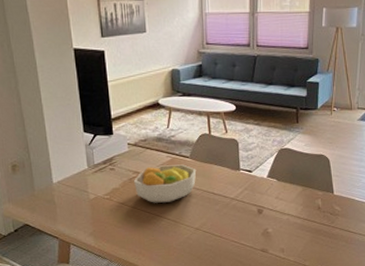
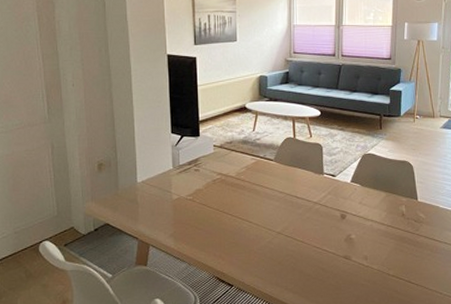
fruit bowl: present [134,164,197,203] -> none [218,167,280,205]

